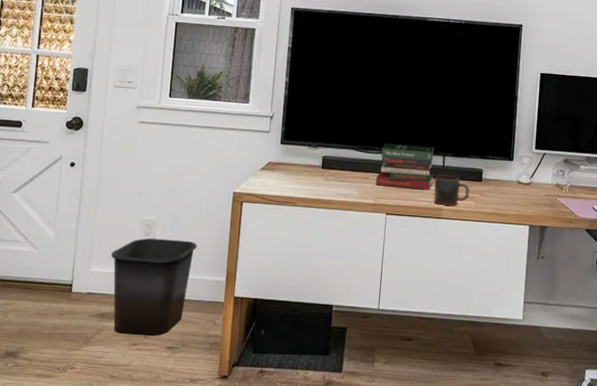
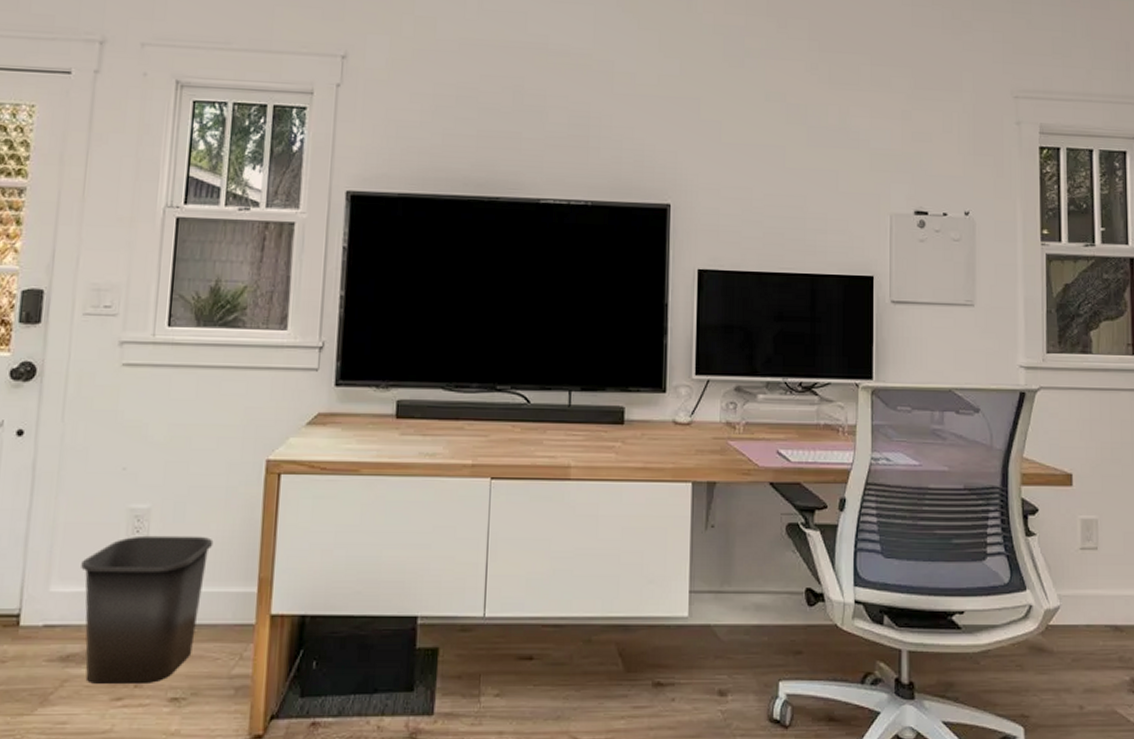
books: present [376,143,435,190] -> none [474,376,556,441]
mug: present [433,174,470,207] -> none [556,416,607,462]

